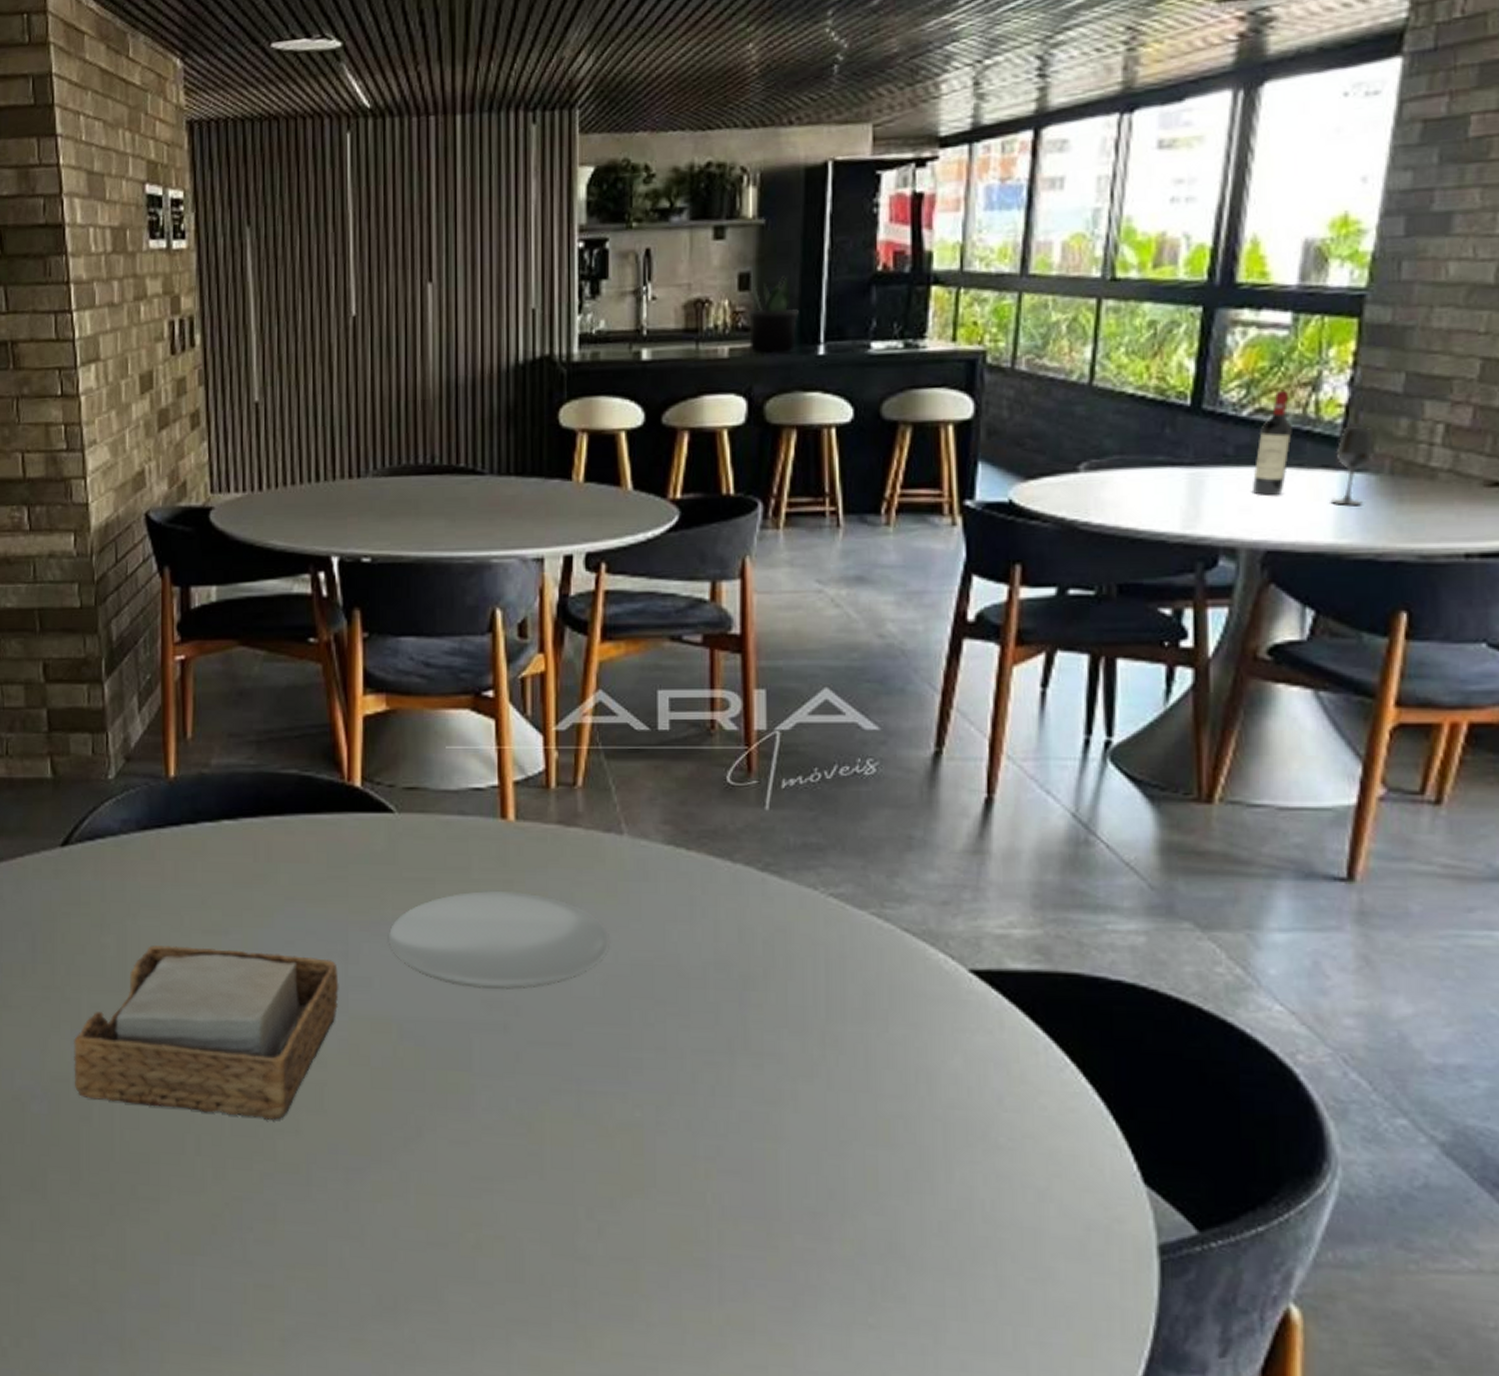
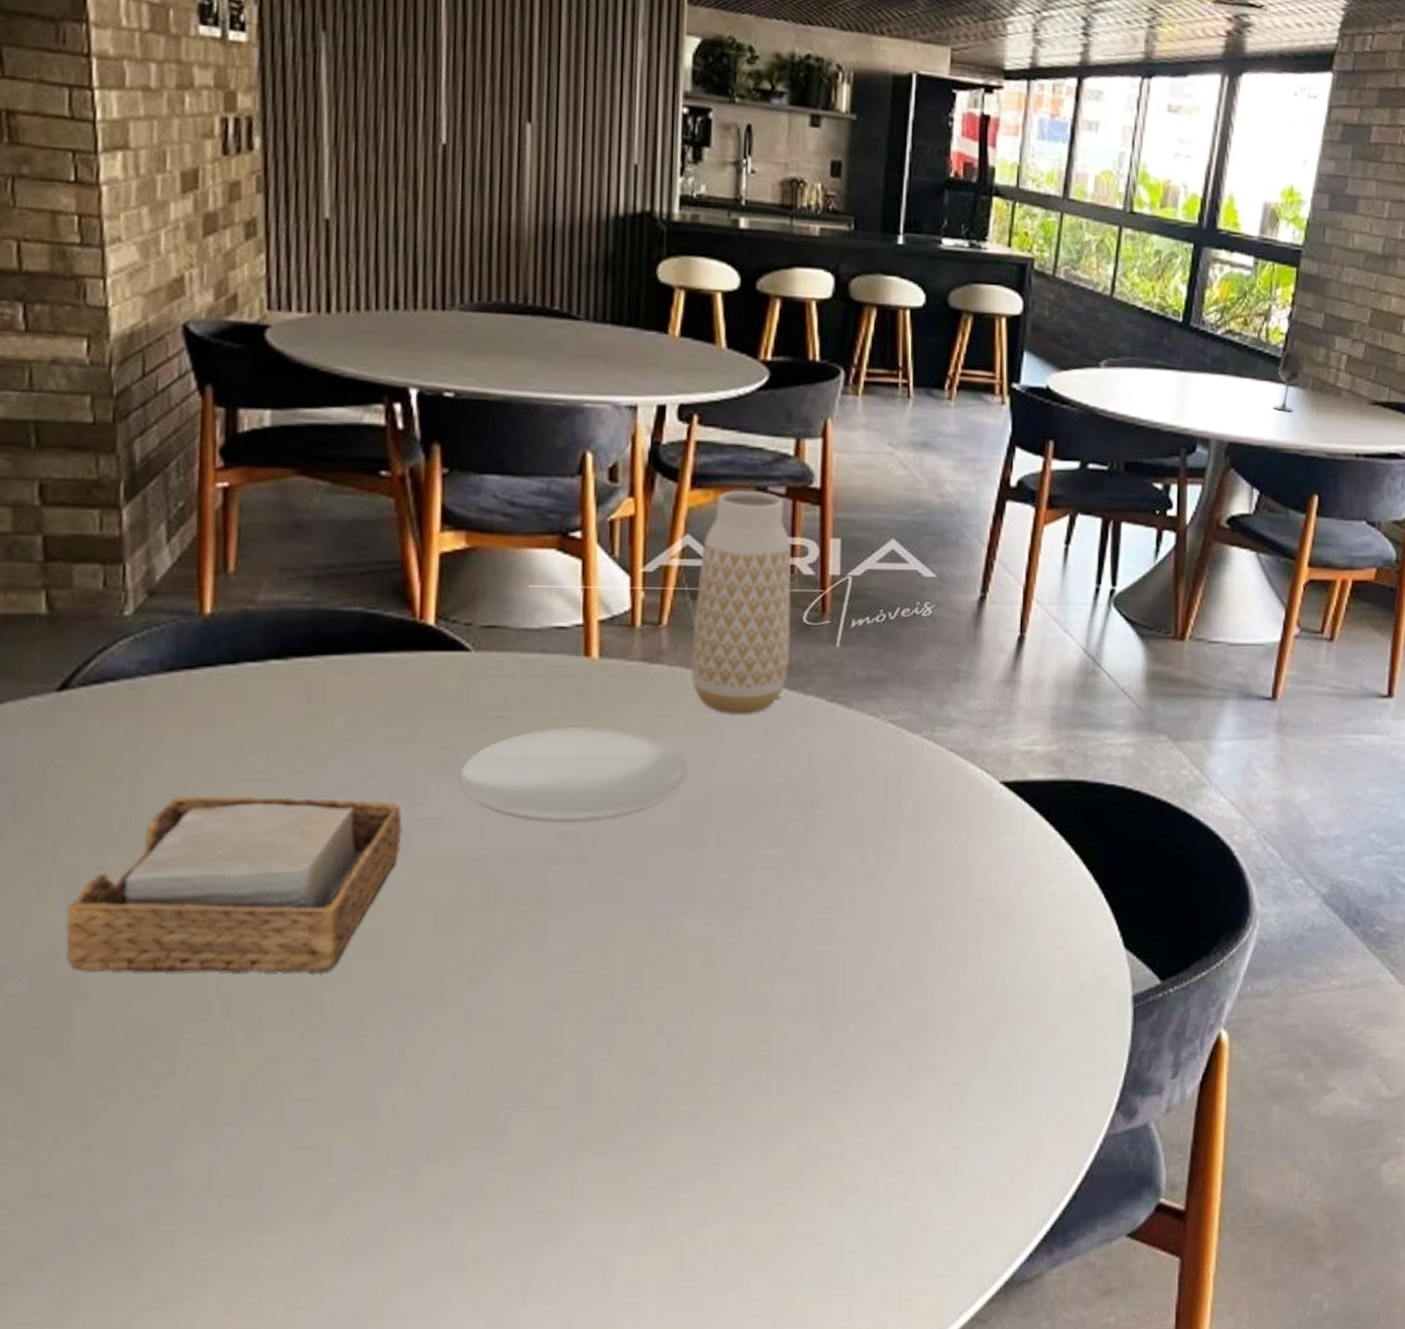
vase: none [607,640,714,883] -> present [689,490,792,714]
planter: present [749,275,799,355] -> none [838,164,883,239]
wine bottle: present [1251,391,1292,496] -> none [1221,318,1250,400]

